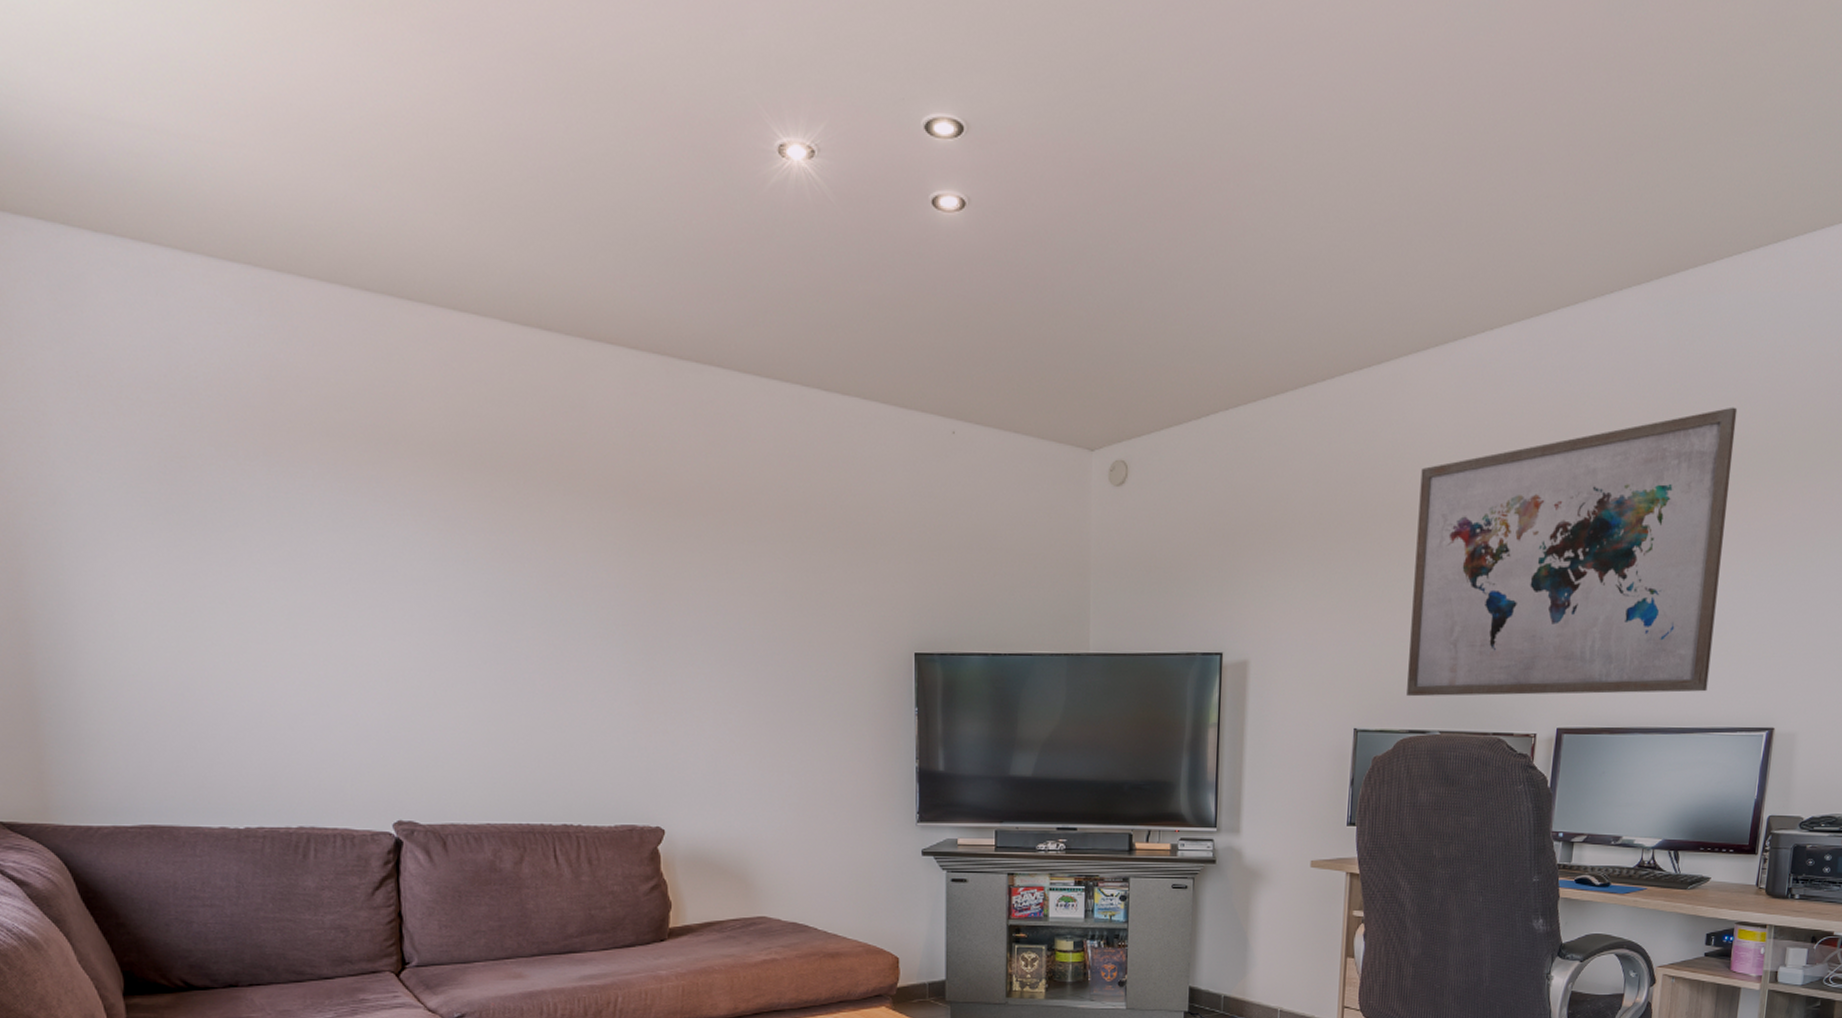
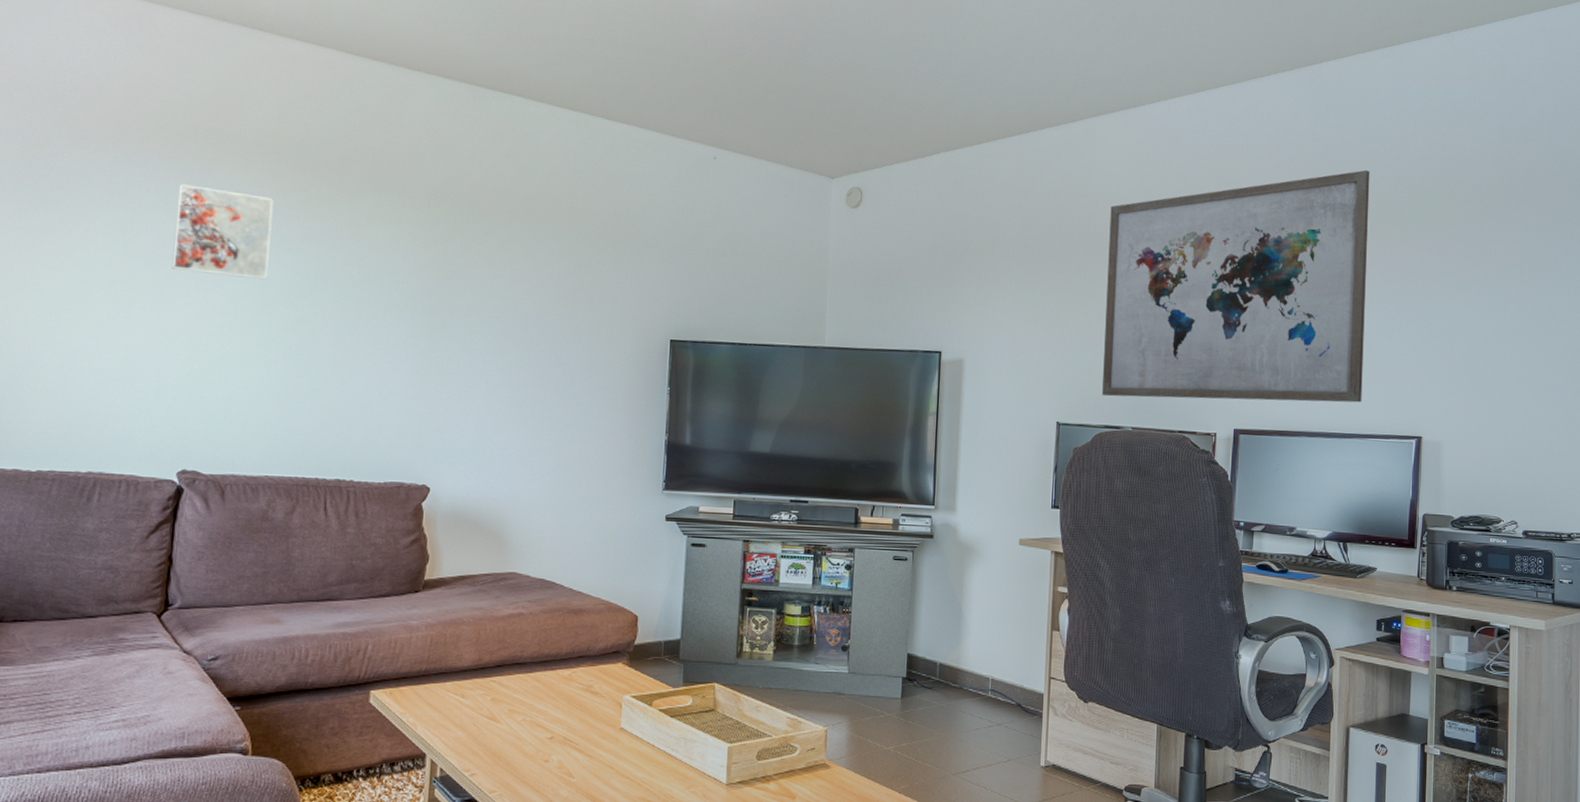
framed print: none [345,496,459,605] -> present [171,184,274,280]

